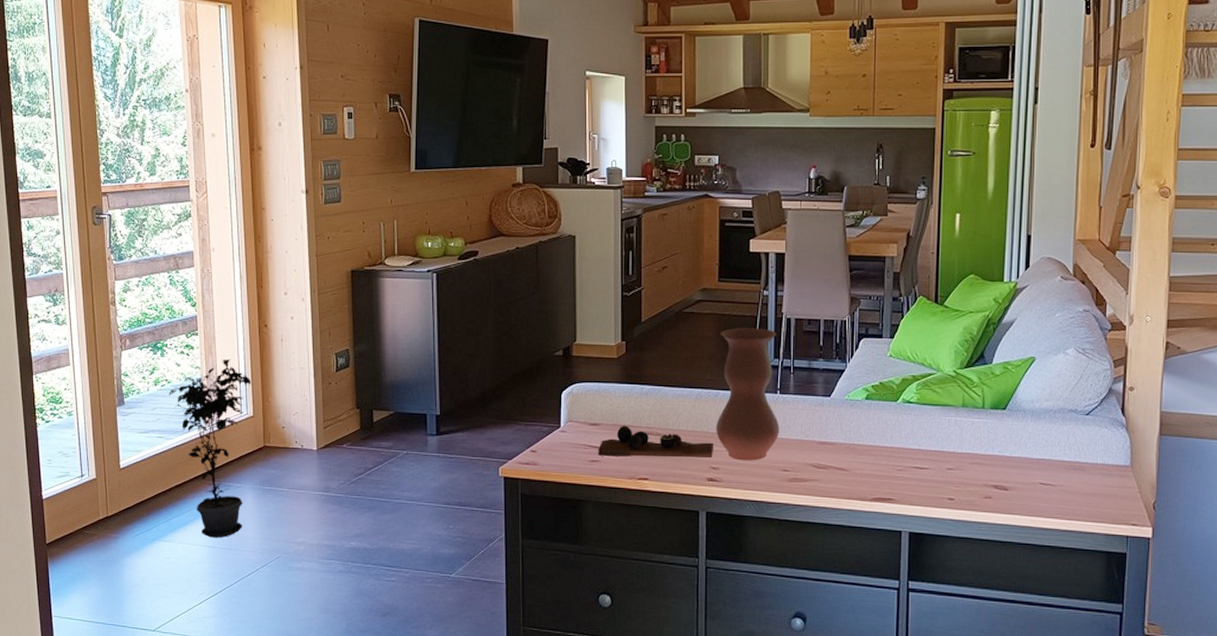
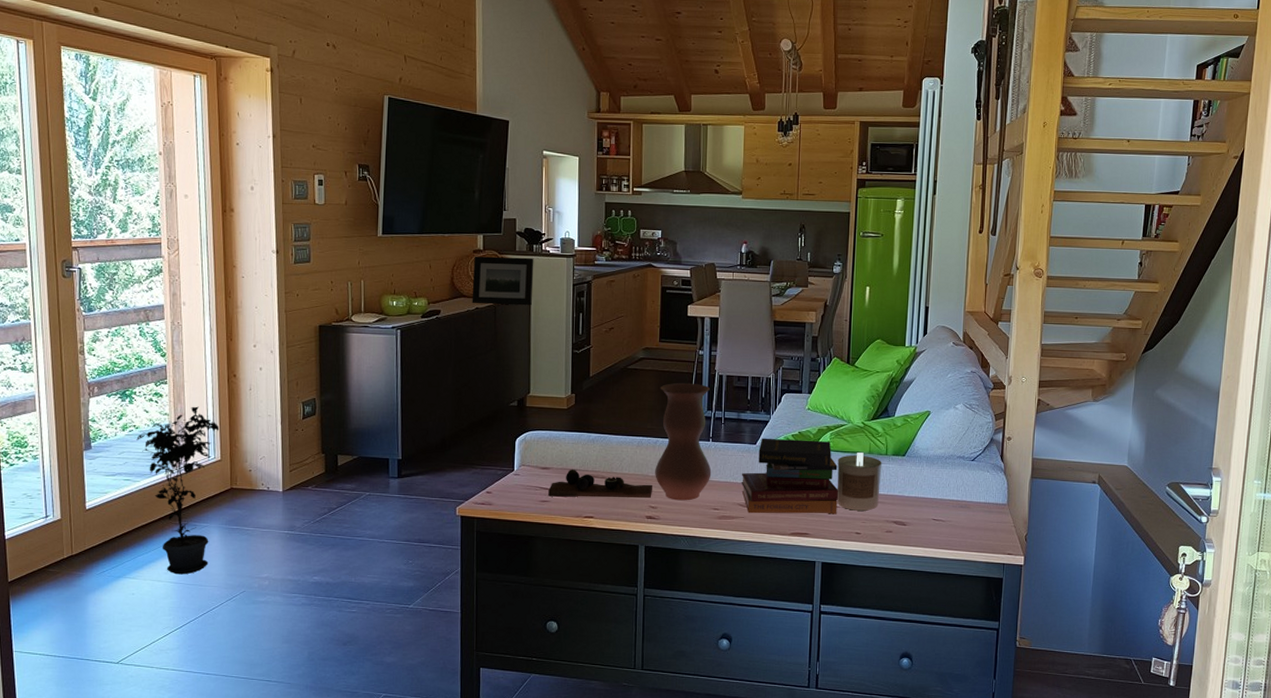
picture frame: none [511,190,578,244] -> present [472,256,534,306]
books: none [813,389,928,477] -> present [741,438,839,514]
candle: none [925,406,979,473] -> present [836,452,882,511]

